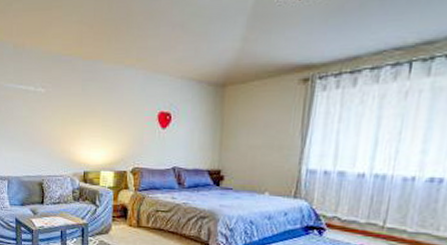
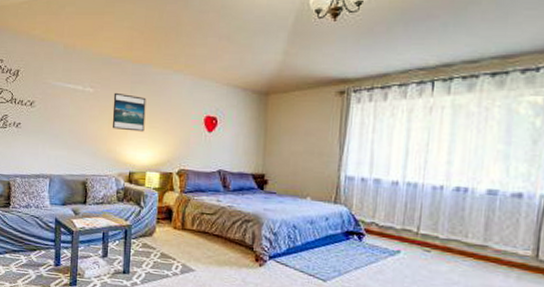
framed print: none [65,91,98,131] -> present [112,92,146,132]

